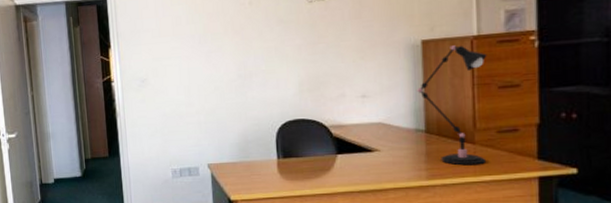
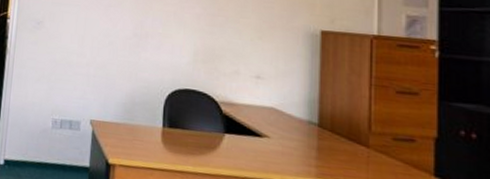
desk lamp: present [417,45,487,166] -> none [313,41,386,172]

